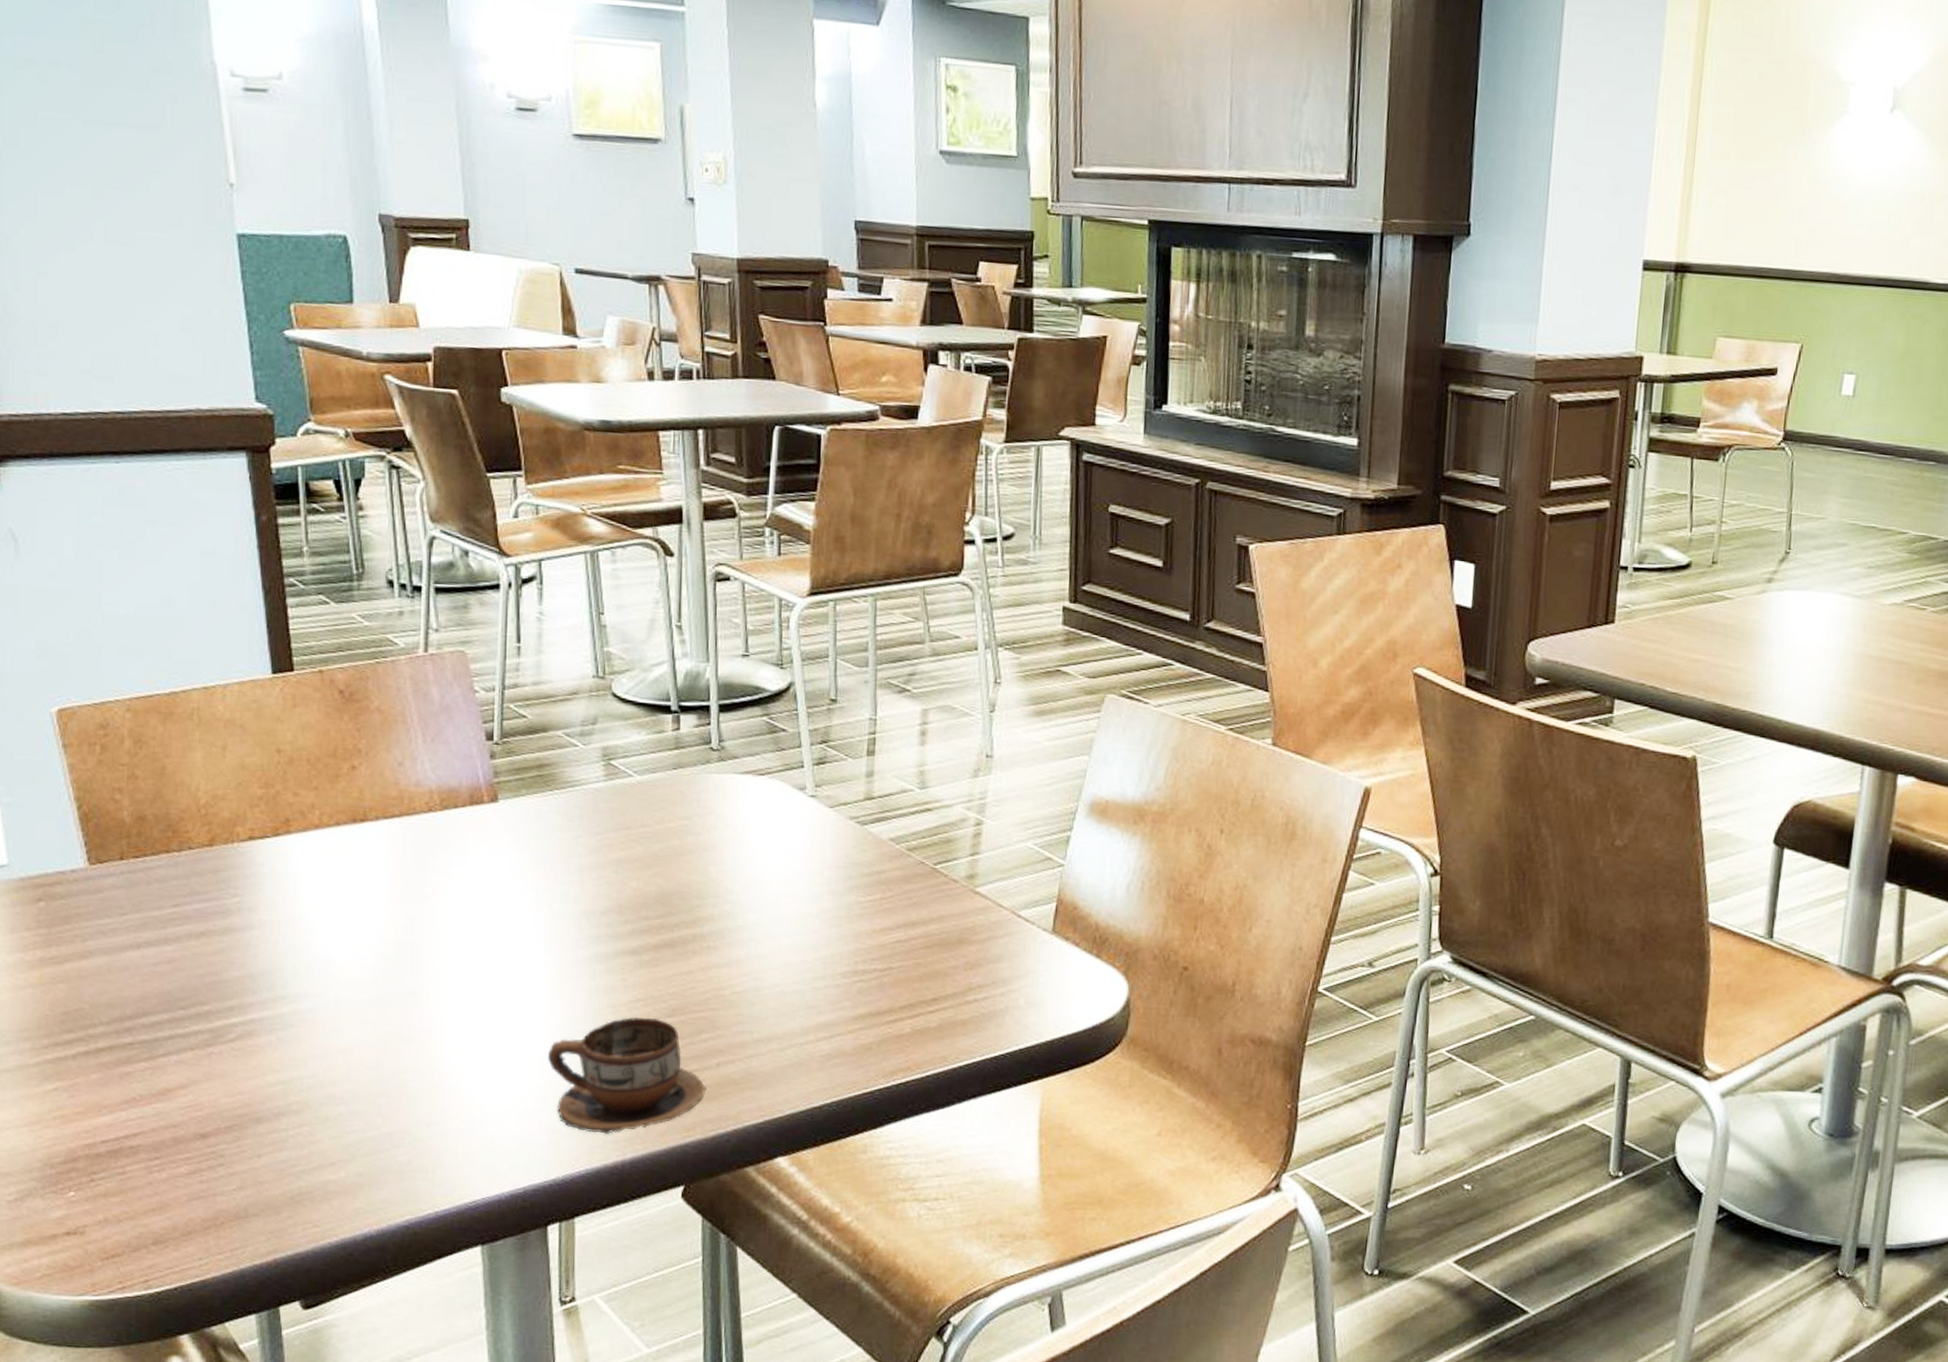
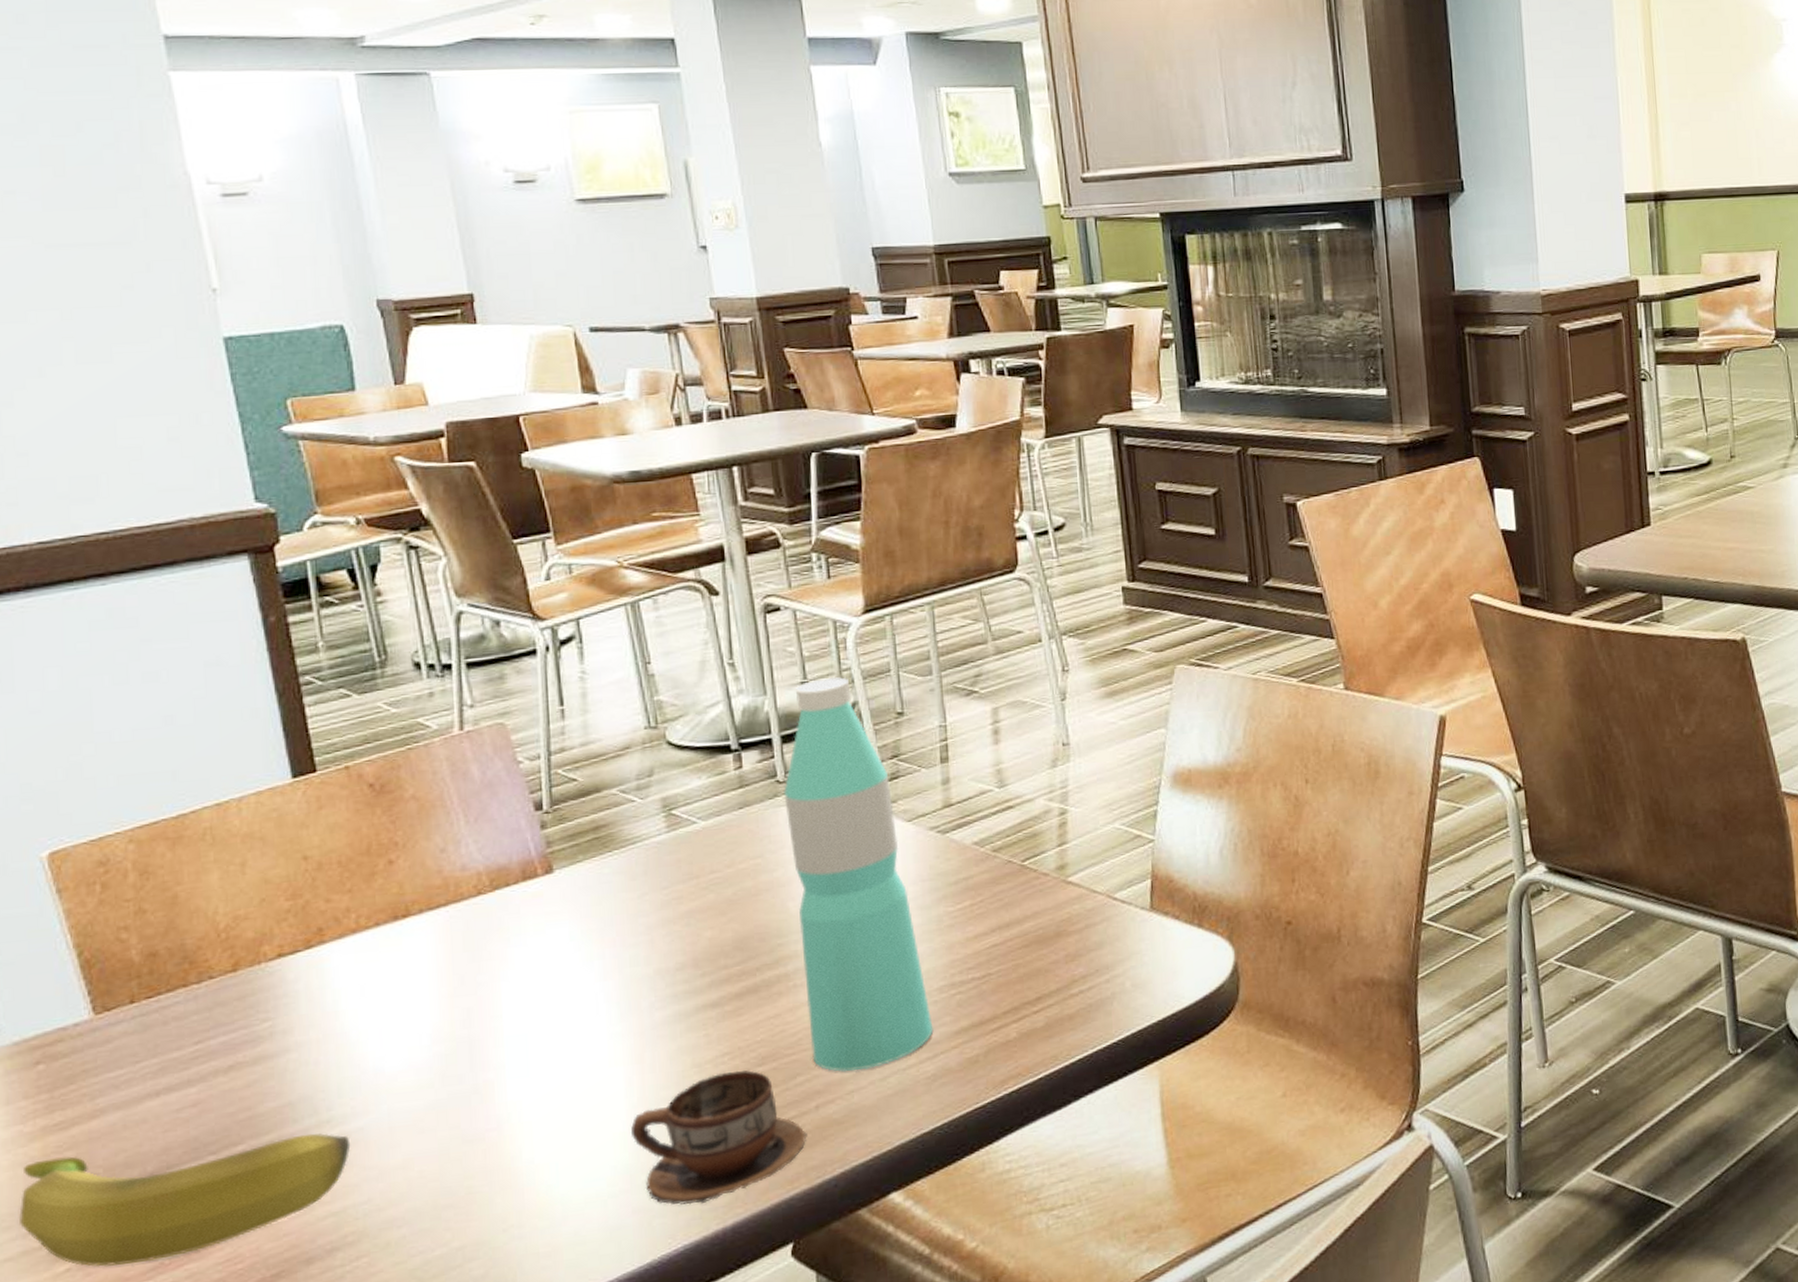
banana: none [18,987,301,1095] -> present [19,1133,351,1267]
water bottle: none [716,654,833,1038] -> present [784,676,934,1072]

